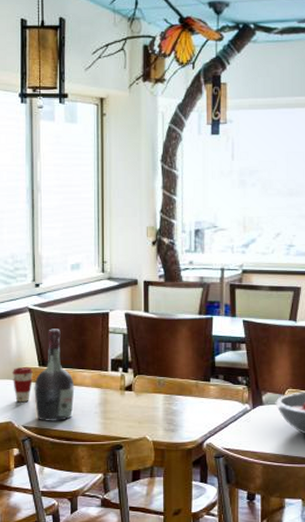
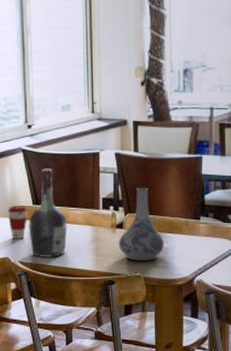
decorative vase: none [126,349,174,424] -> present [118,188,165,261]

